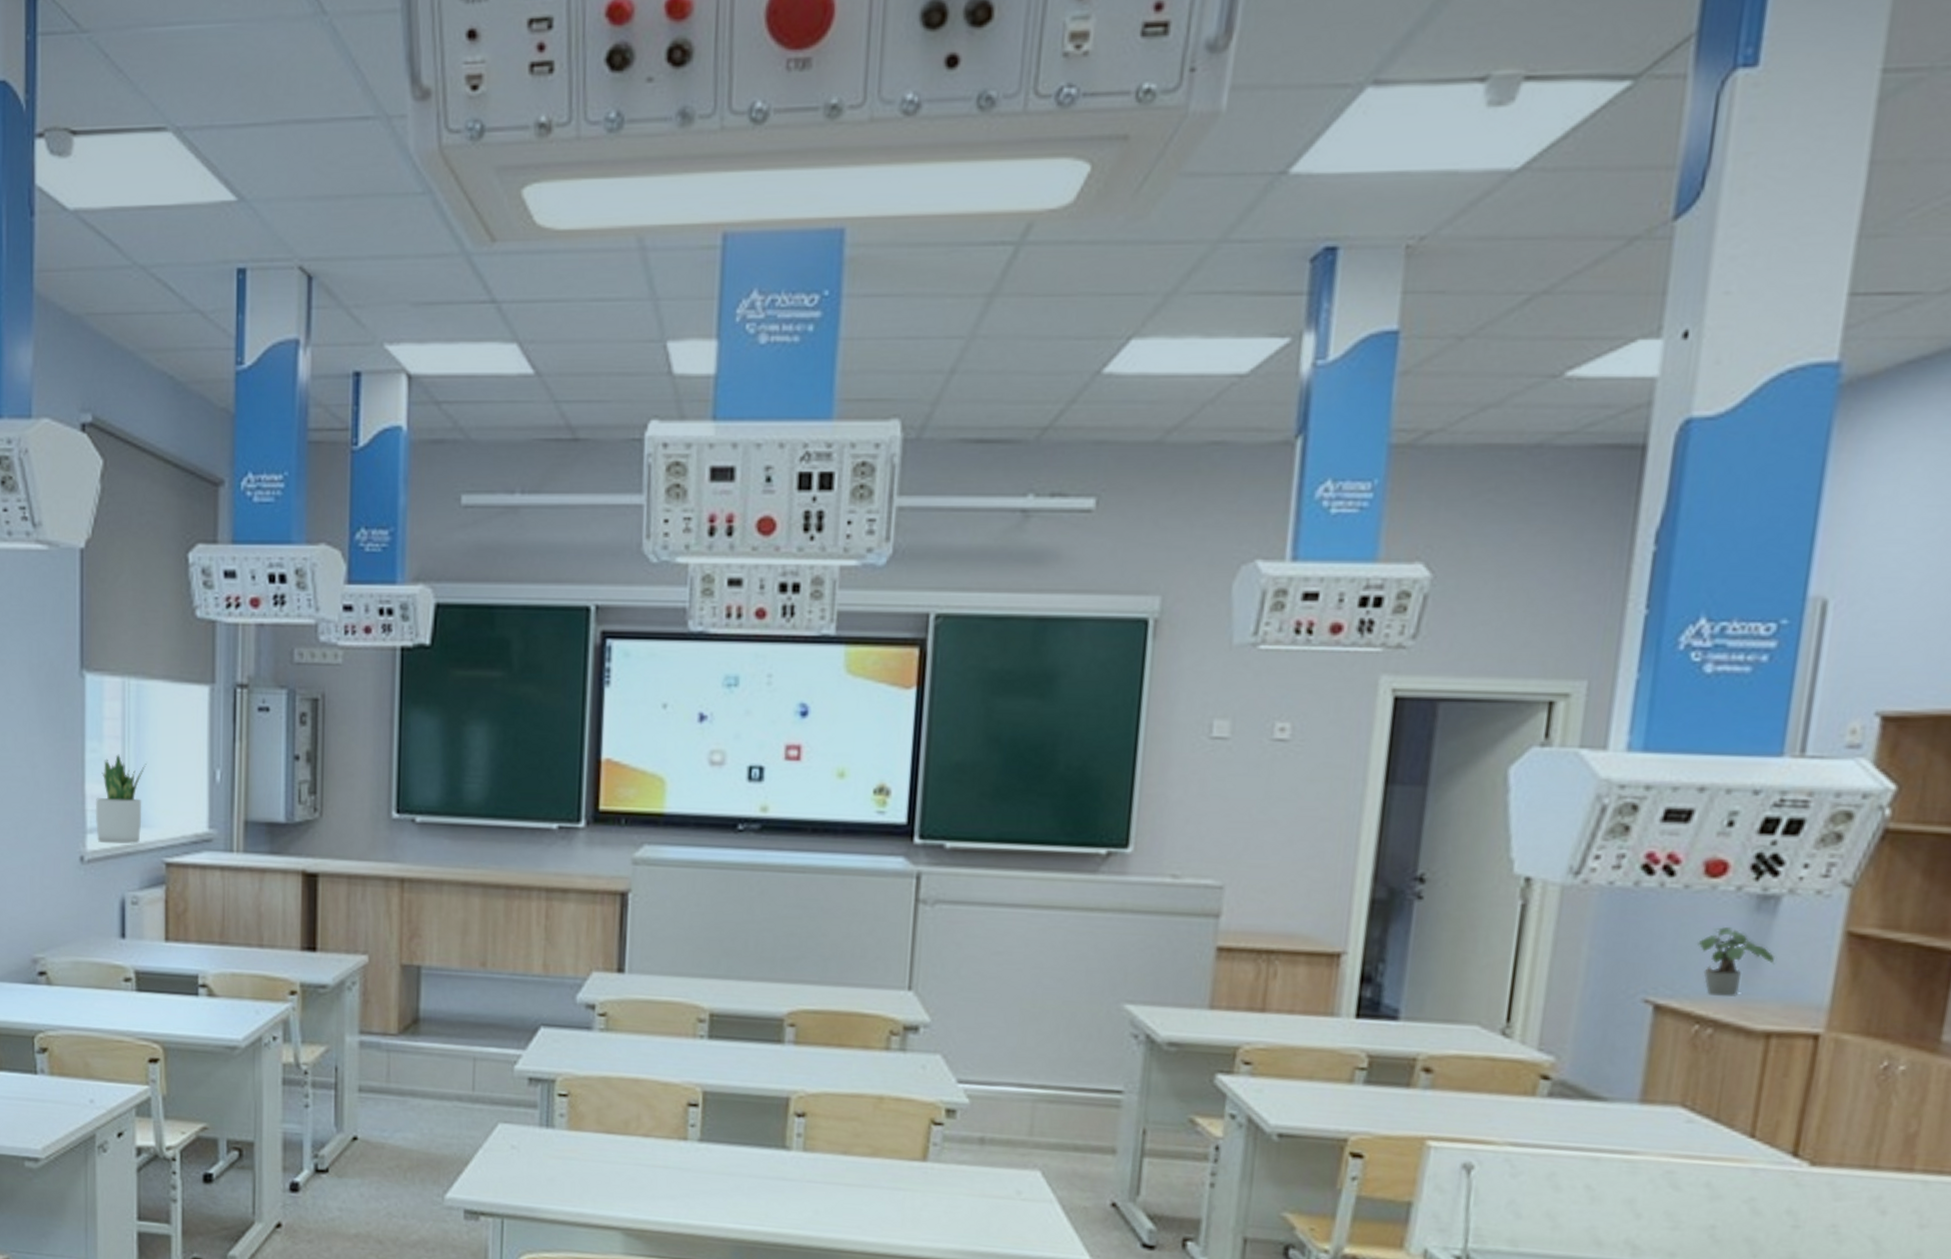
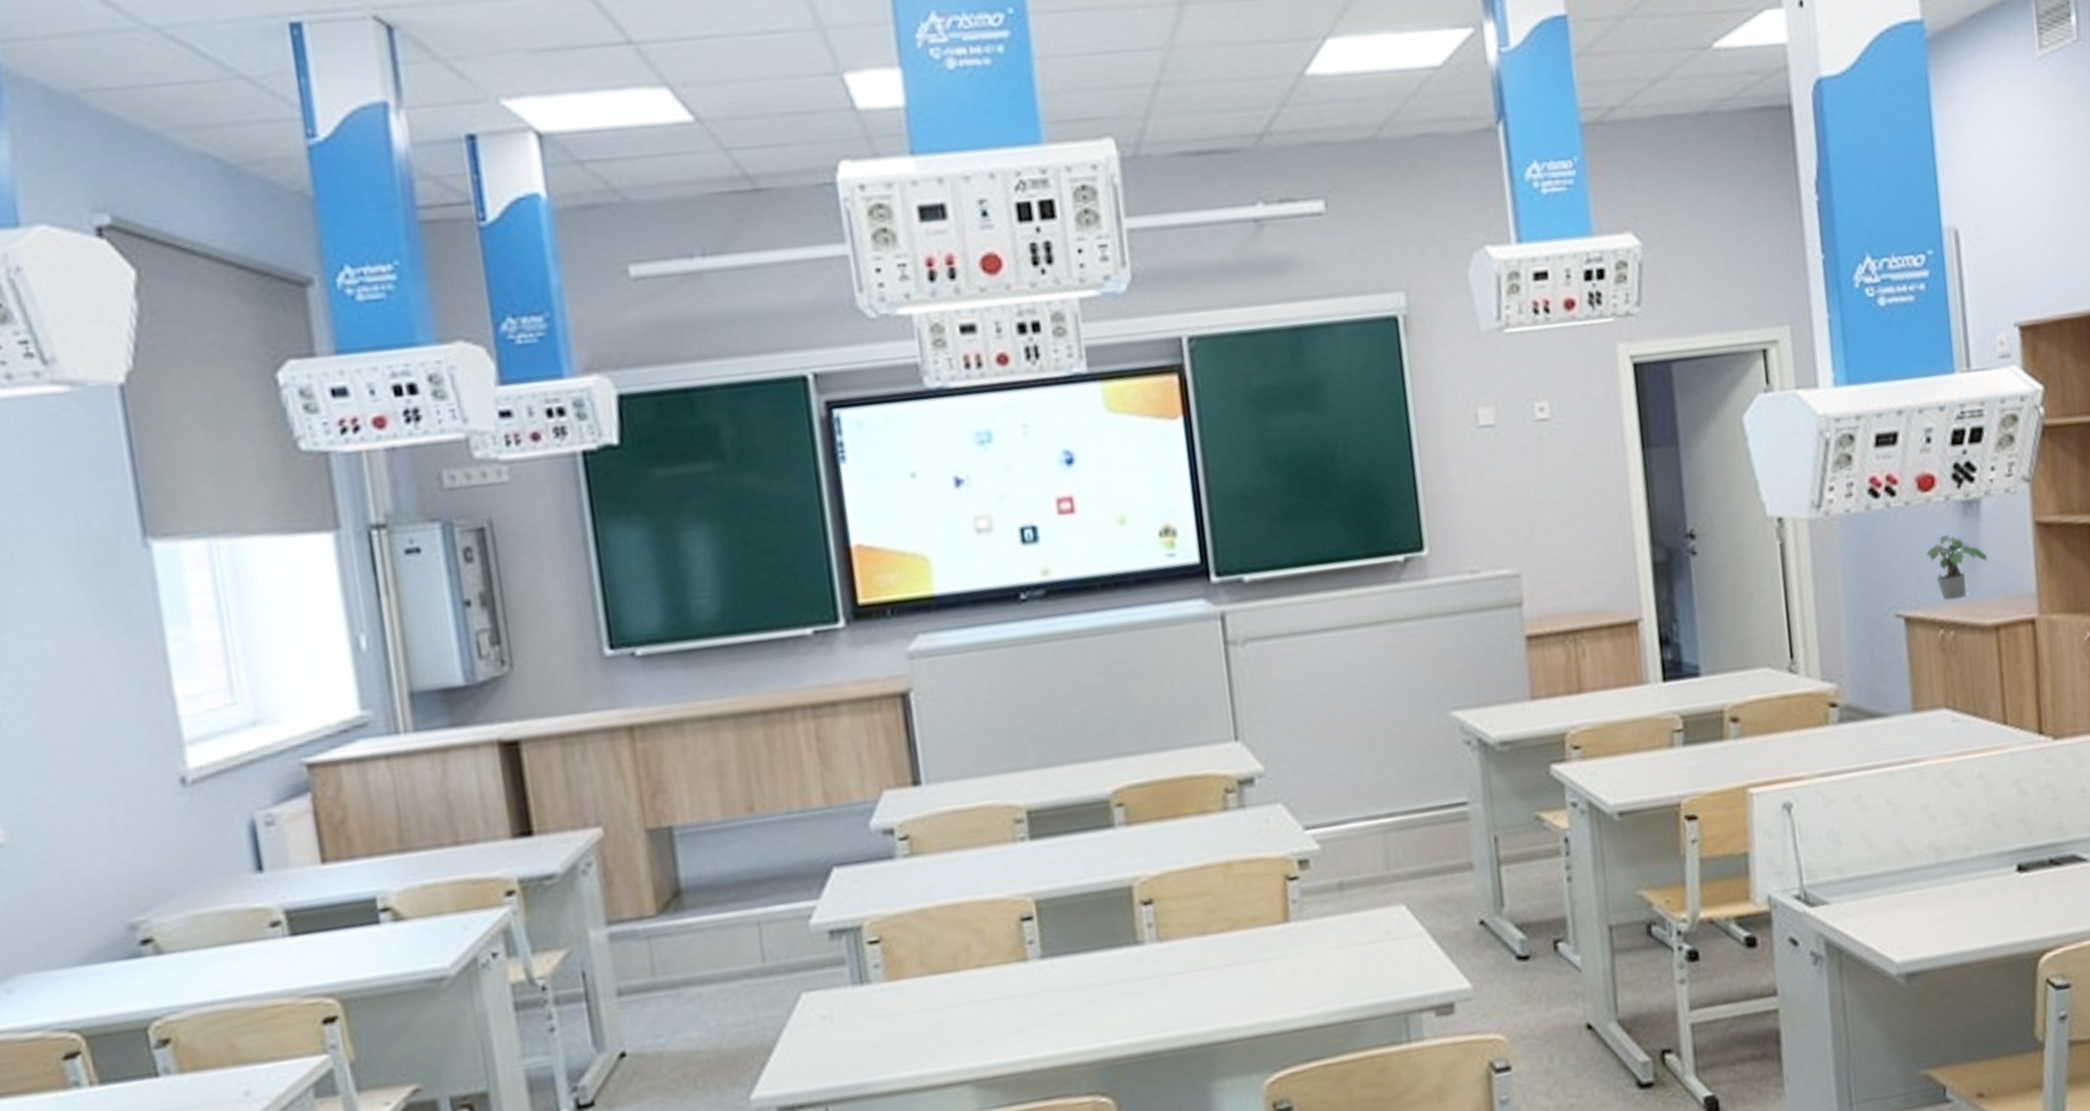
planter: present [95,754,147,844] -> none [191,637,265,756]

